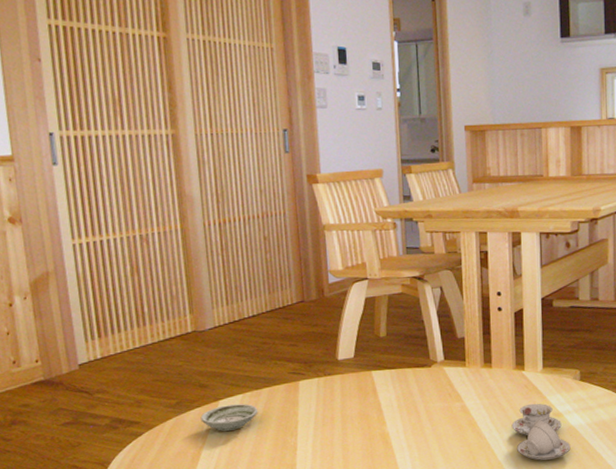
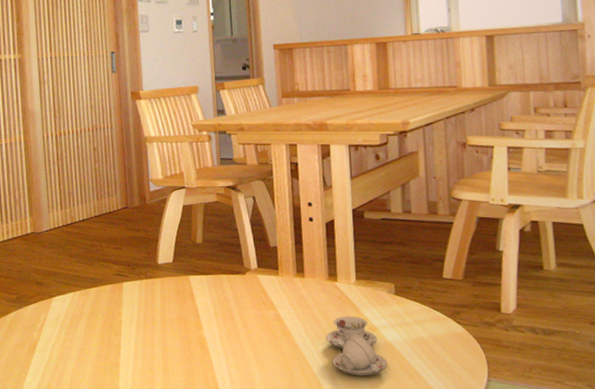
saucer: present [200,404,258,431] -> none [36,302,87,327]

